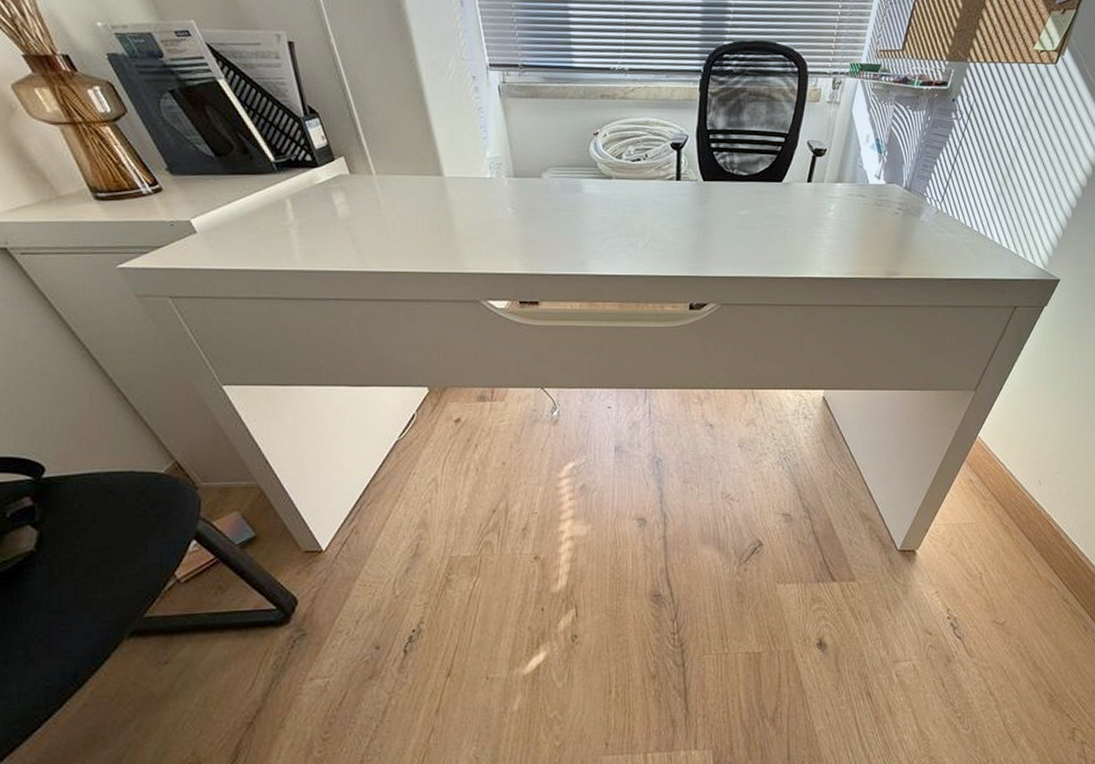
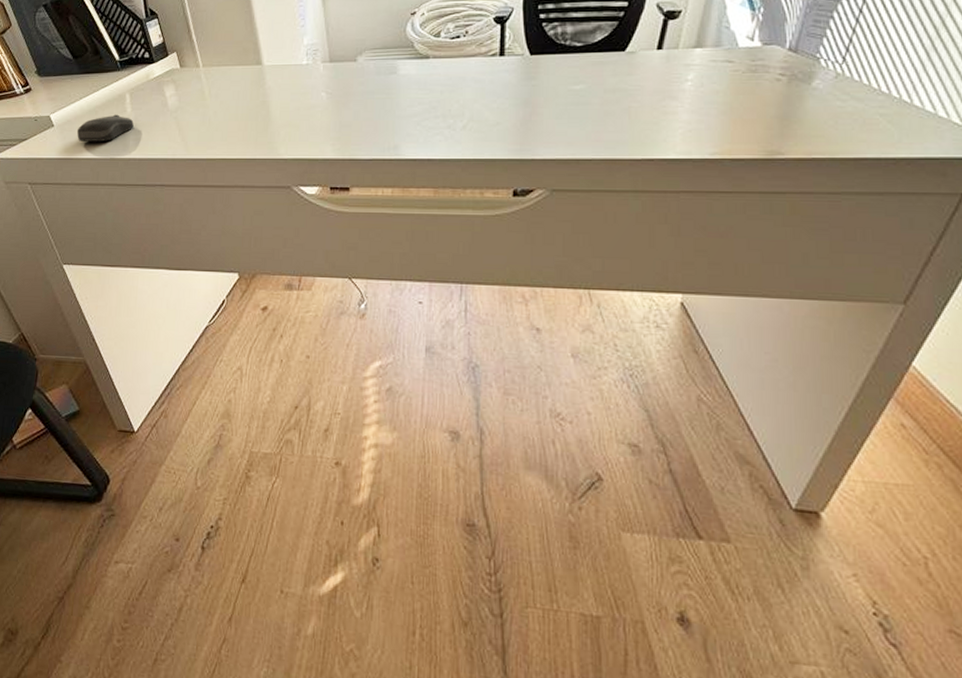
computer mouse: none [227,222,298,251] -> present [76,114,134,141]

